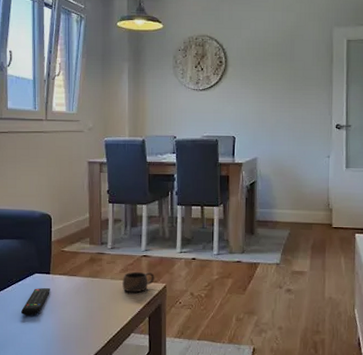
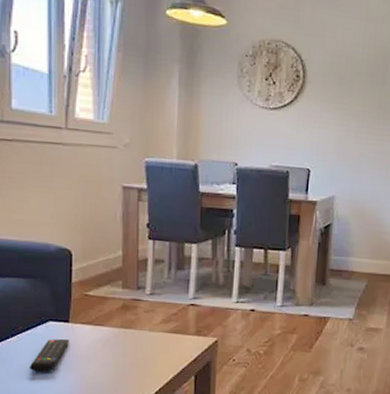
cup: present [122,271,155,293] -> none [163,322,204,348]

